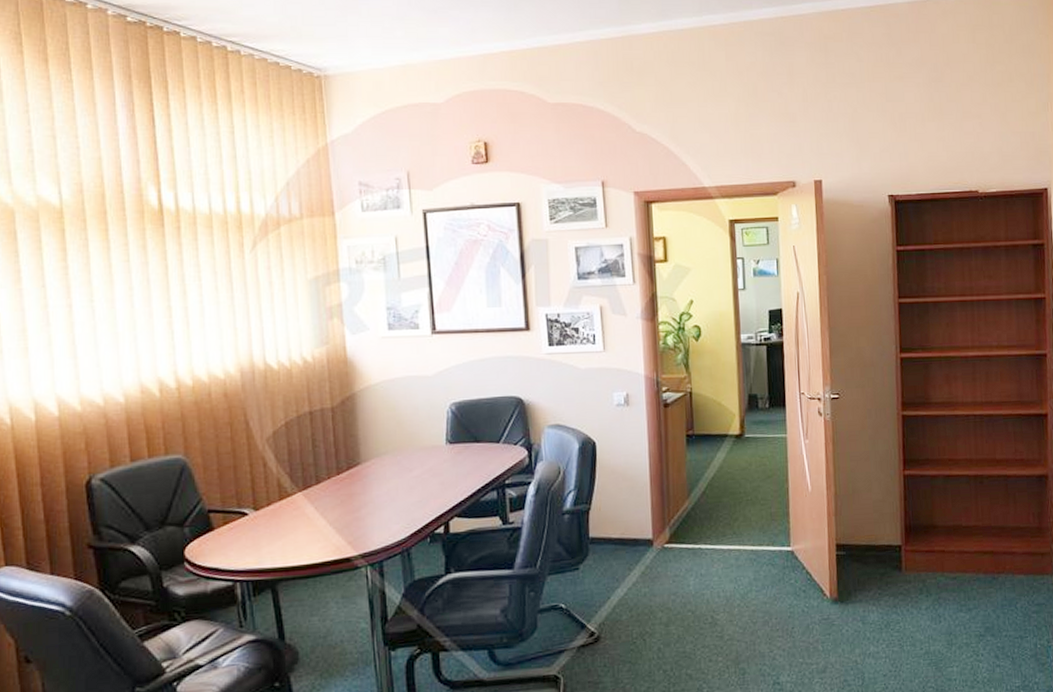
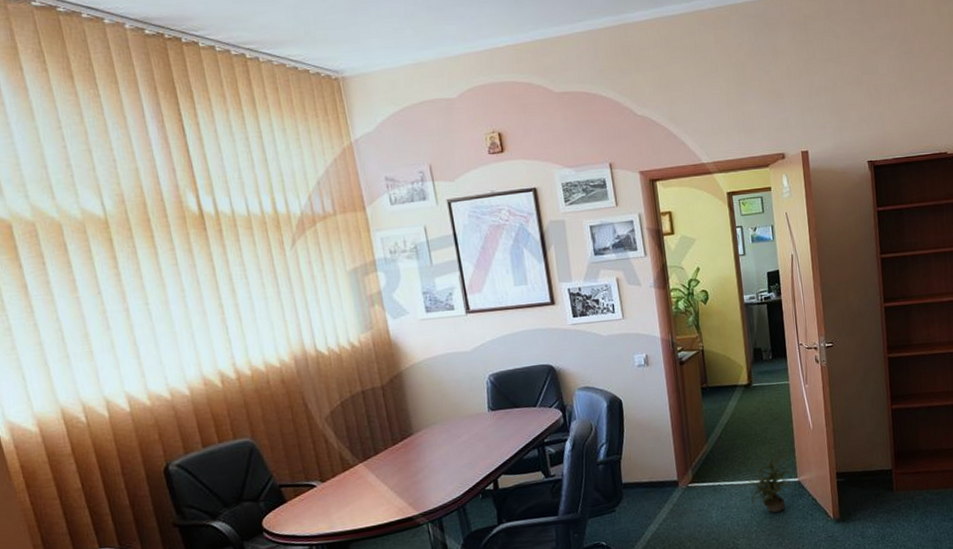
potted plant: none [733,511,793,586] -> present [748,449,800,513]

